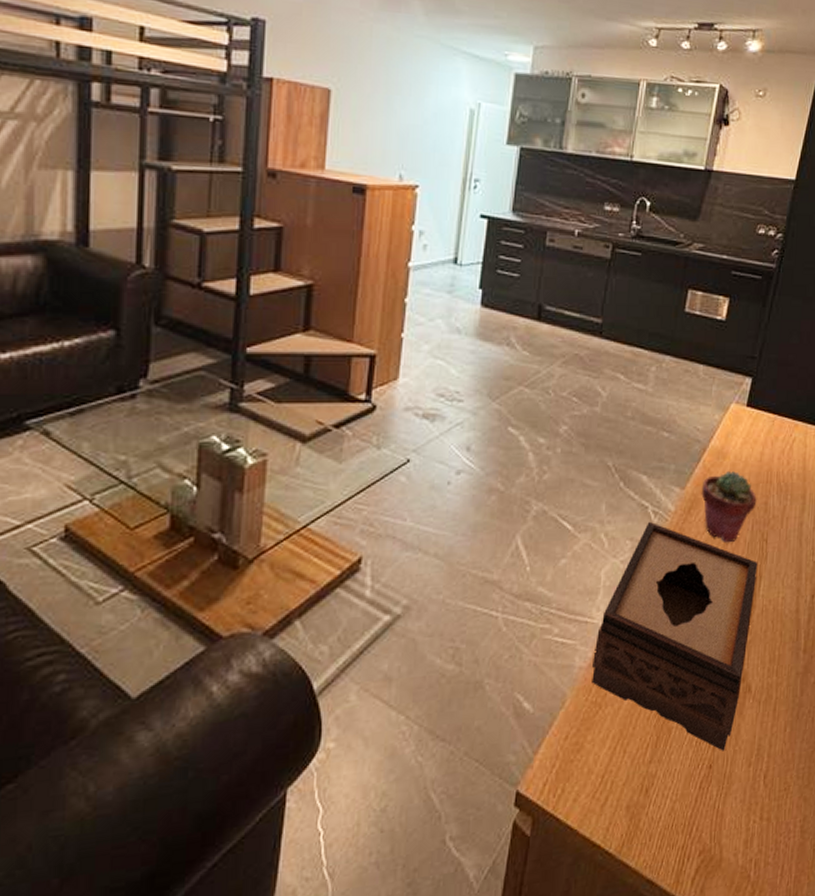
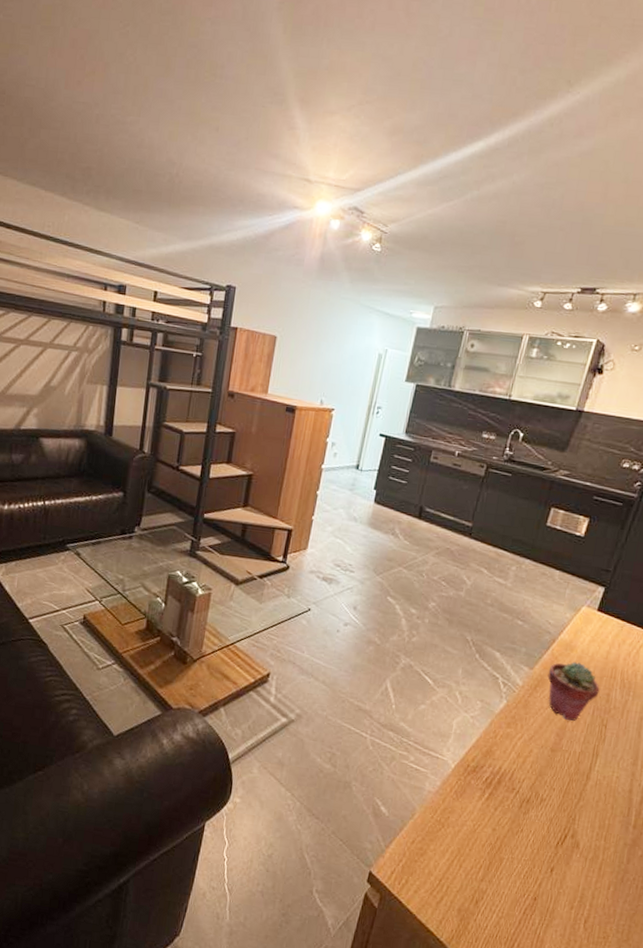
tissue box: present [592,521,758,751] -> none [438,689,596,890]

